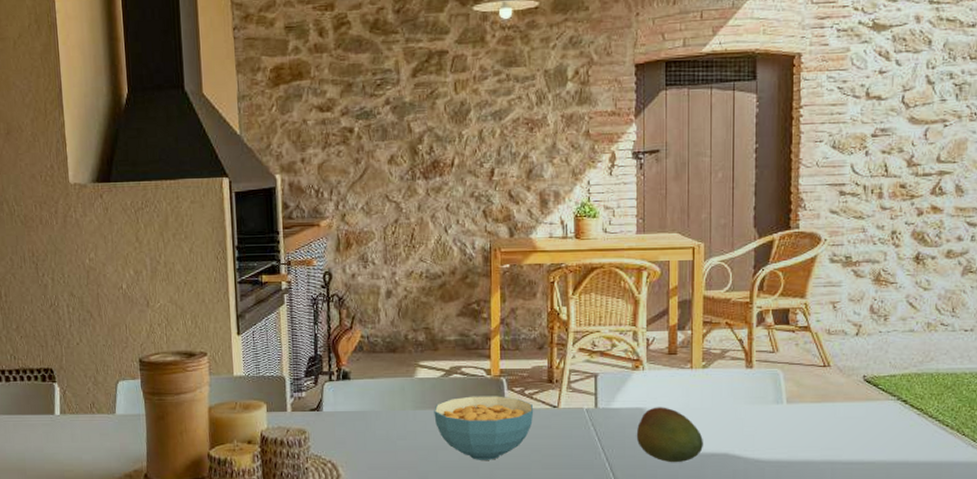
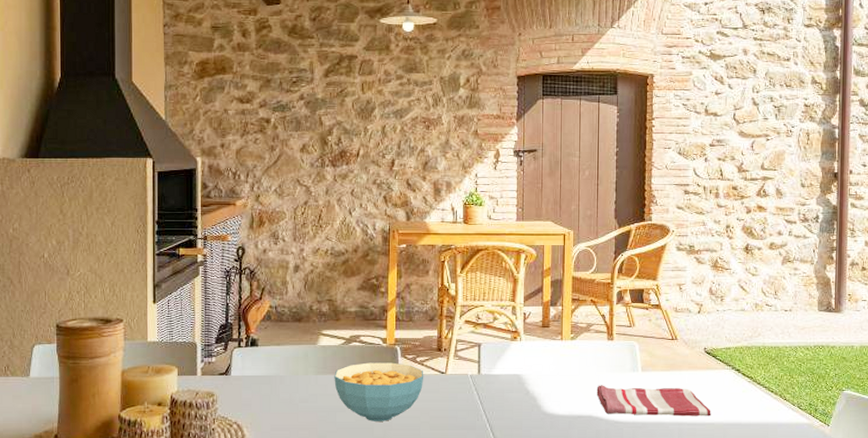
fruit: present [636,407,703,463] -> none [513,374,571,424]
dish towel: none [733,419,871,455] -> present [596,385,711,417]

